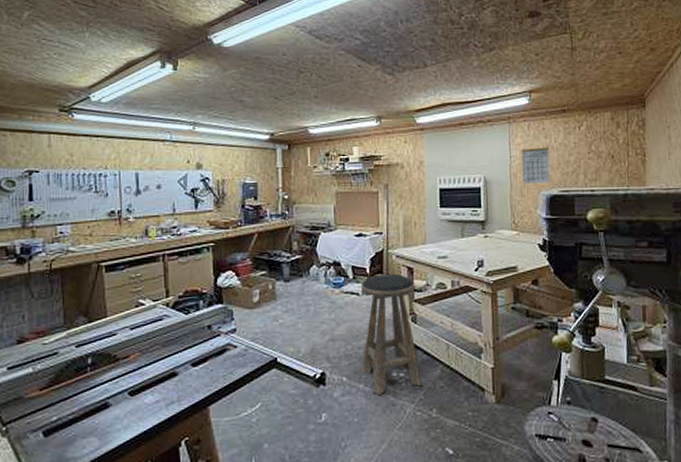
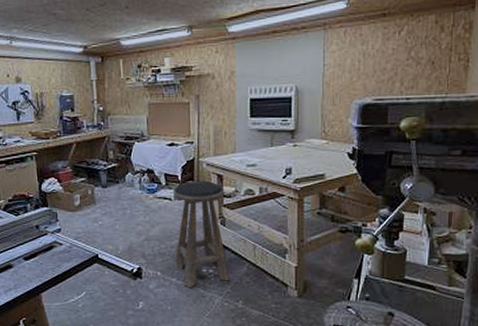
calendar: present [521,147,550,184] -> none [334,54,365,93]

